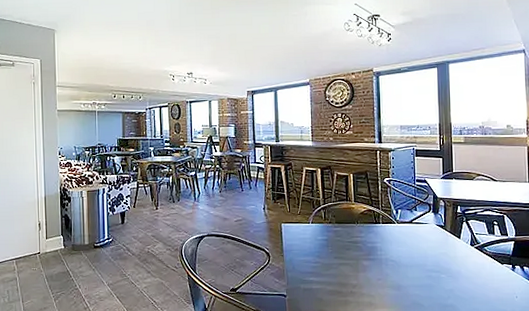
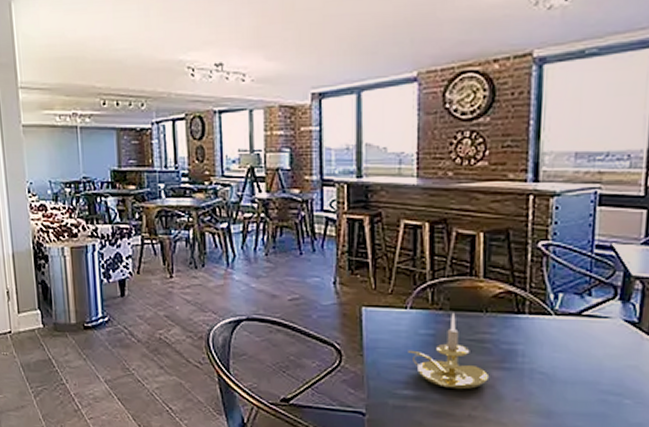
candle holder: none [311,224,362,275] -> present [408,312,490,390]

